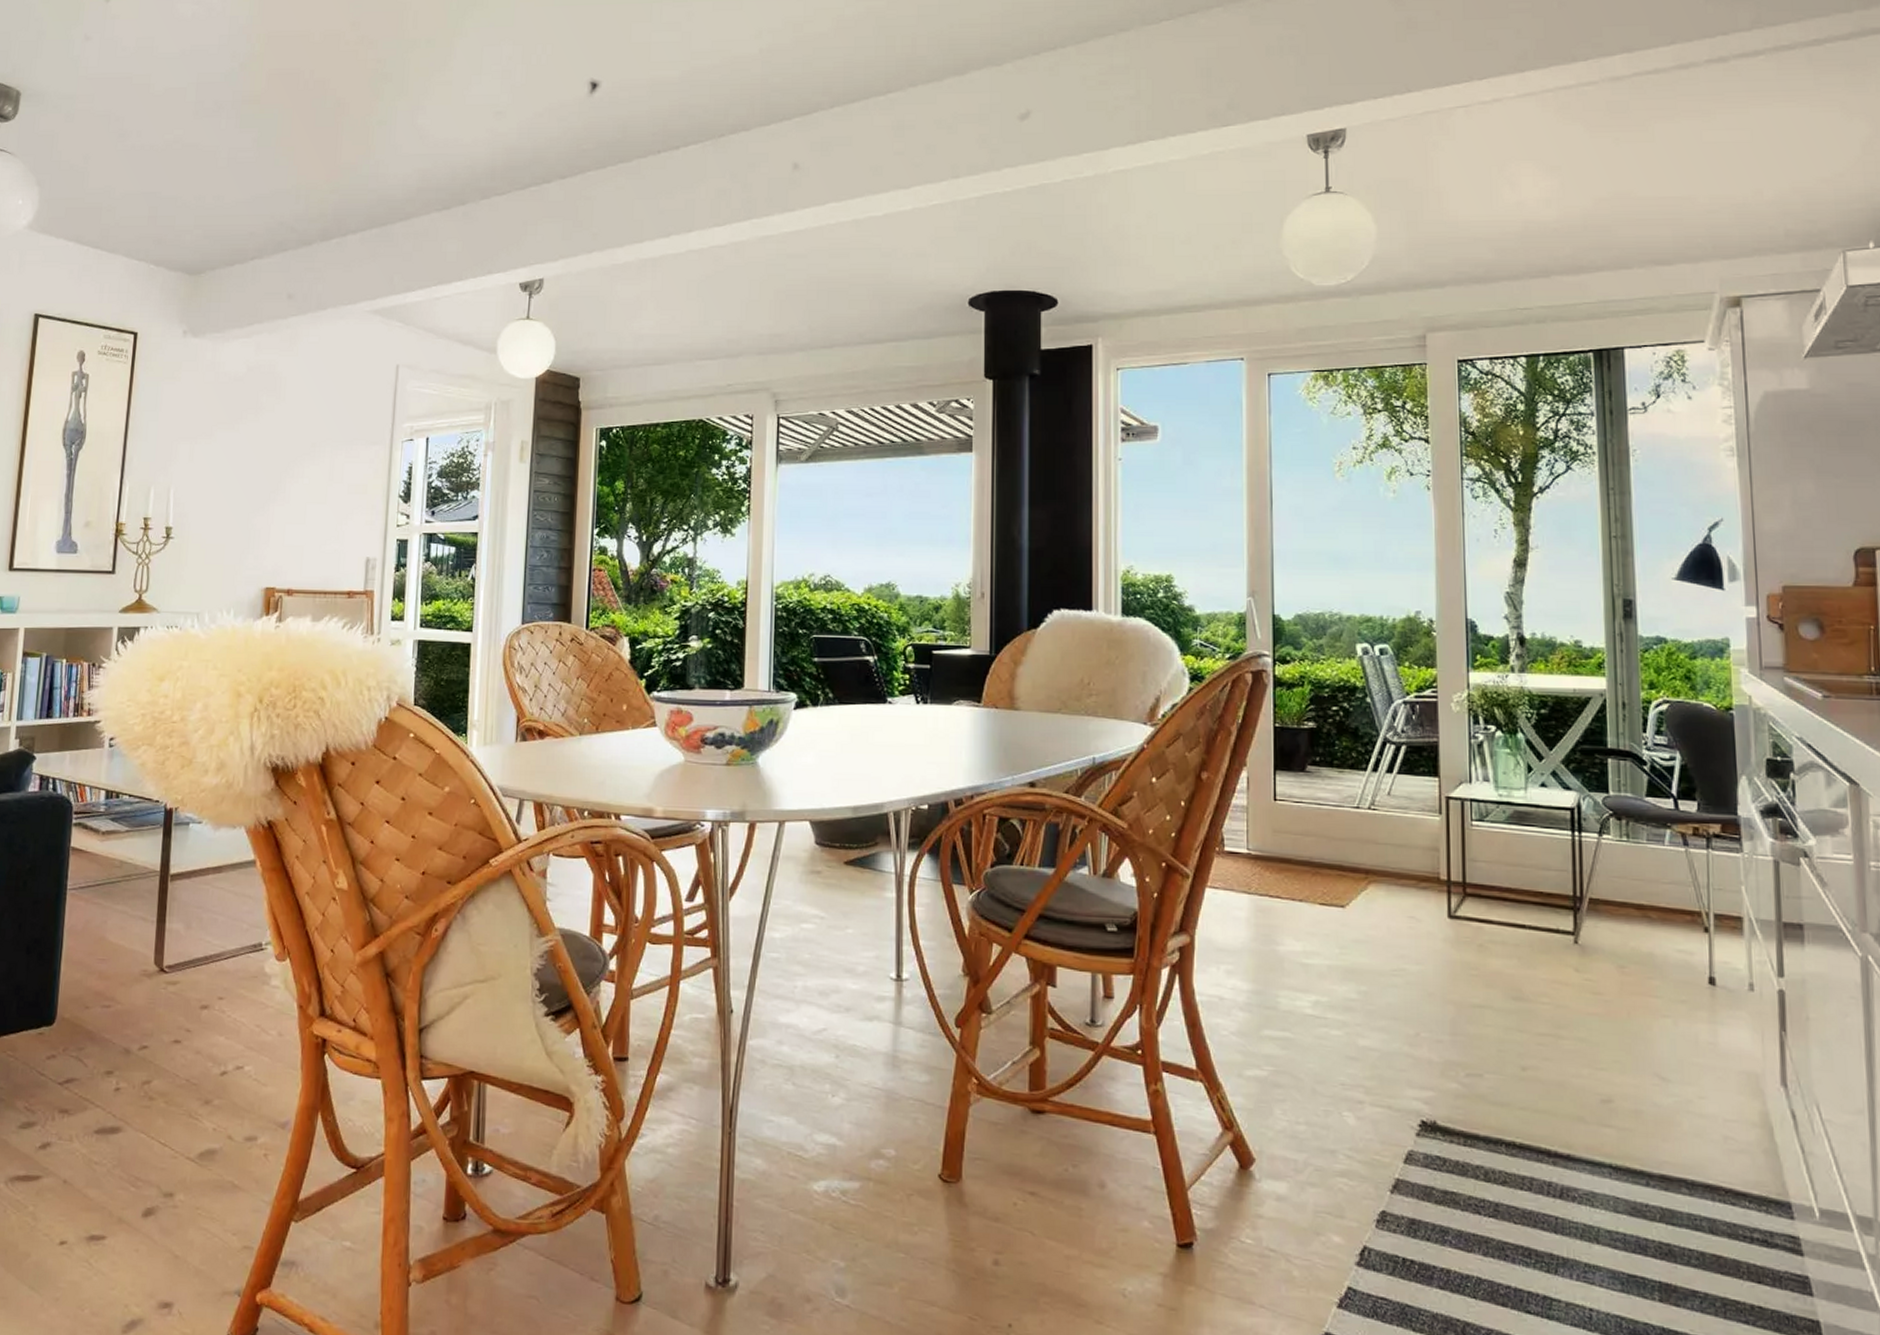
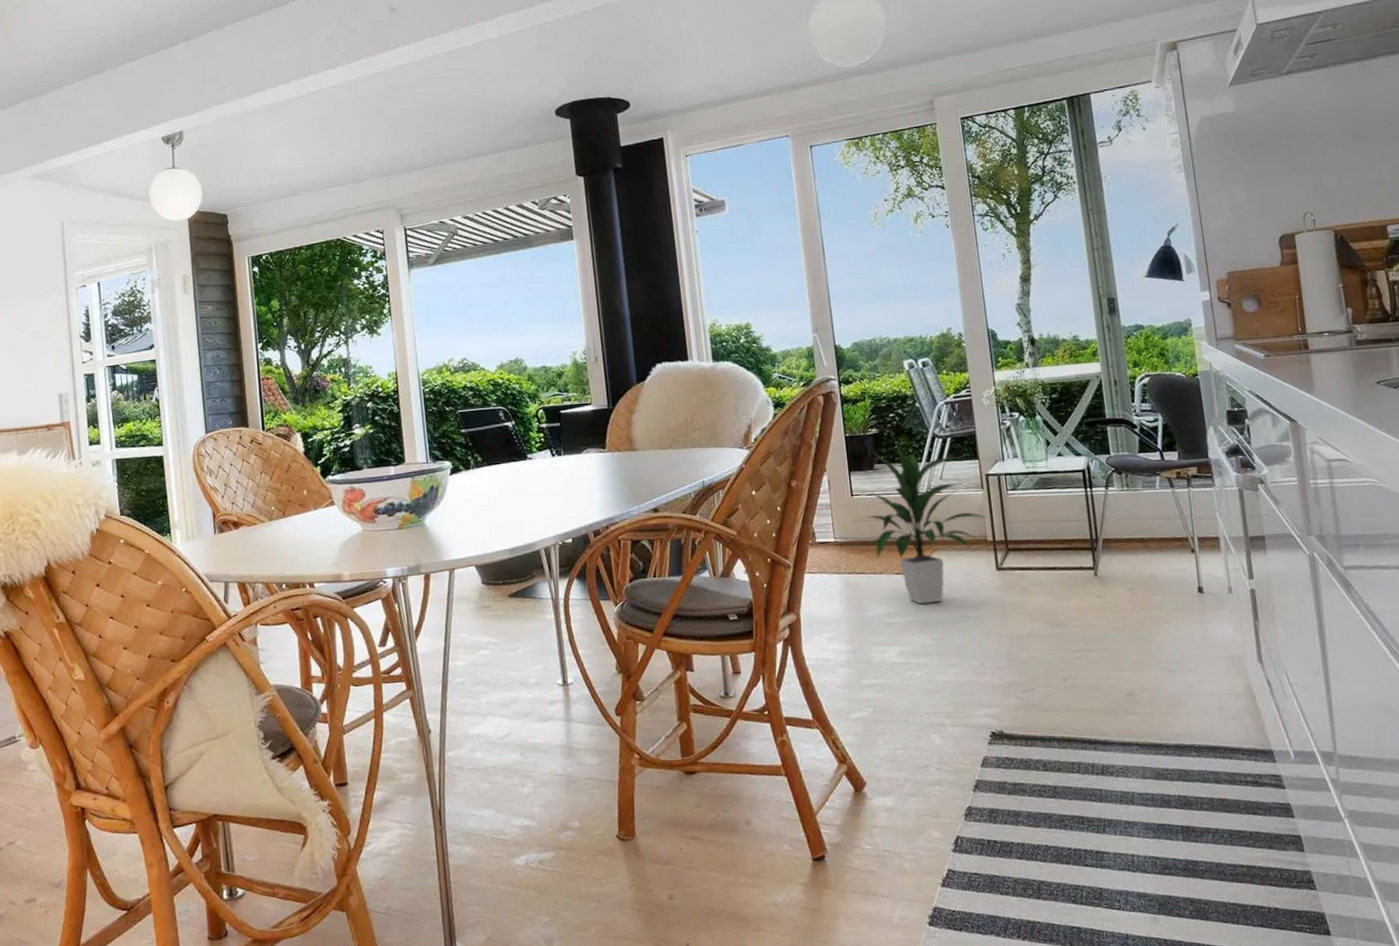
indoor plant: none [1284,750,1444,948] -> present [863,448,988,605]

